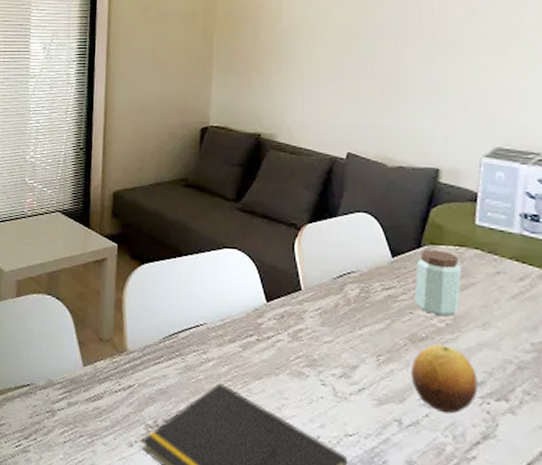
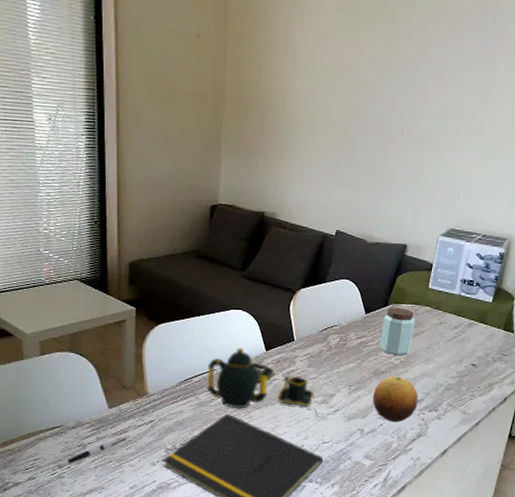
pen: none [23,401,105,438] -> present [57,434,130,467]
teapot: none [195,295,331,381] -> present [207,346,314,409]

